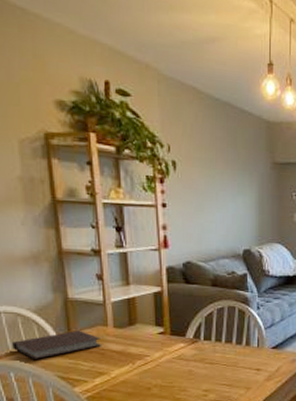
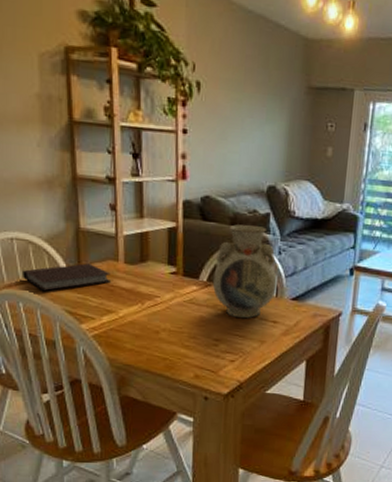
vase: none [198,285,257,369] -> present [212,224,277,319]

